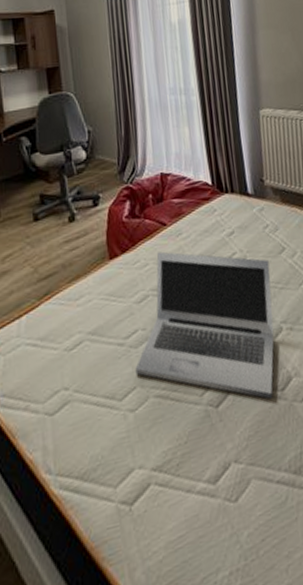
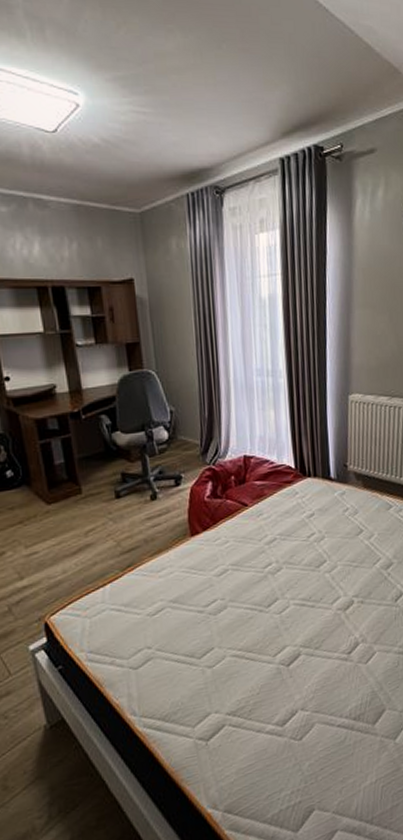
laptop: present [135,251,274,399] -> none [213,530,347,660]

